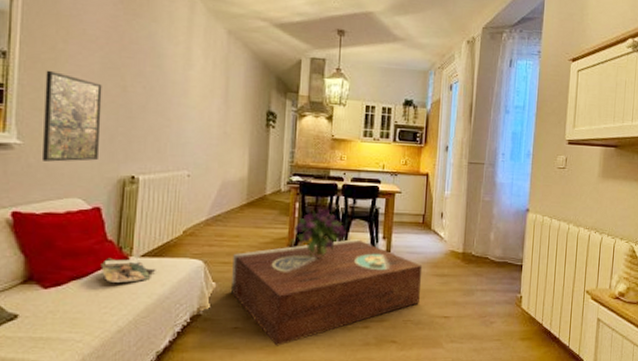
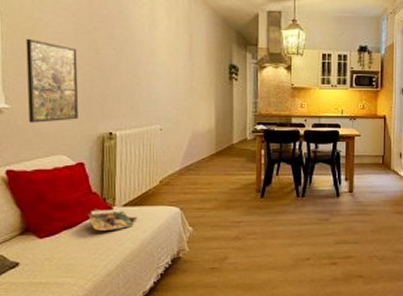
stereo: present [230,239,423,346] -> none [206,182,384,284]
bouquet: present [294,208,347,258] -> none [262,154,310,200]

